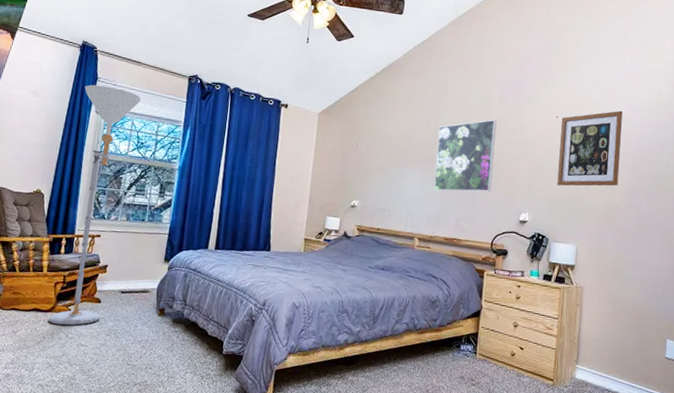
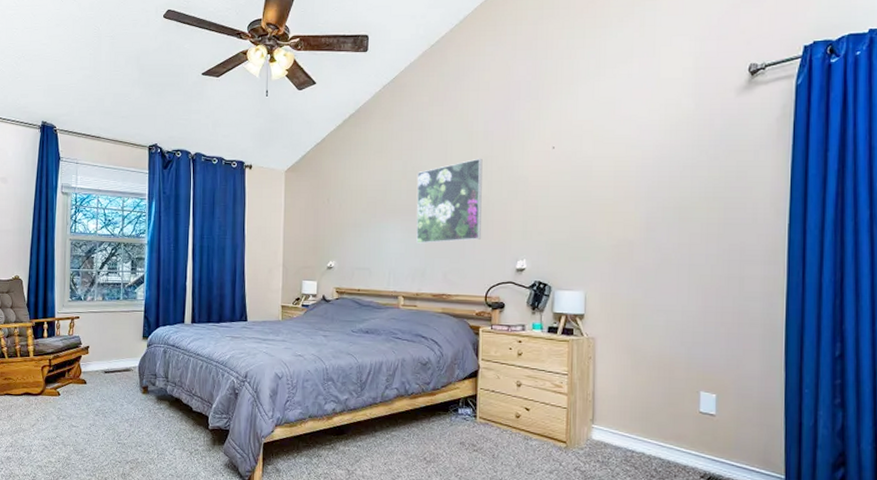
floor lamp: present [48,84,141,326] -> none [39,165,104,408]
wall art: present [557,110,623,186] -> none [558,132,633,226]

